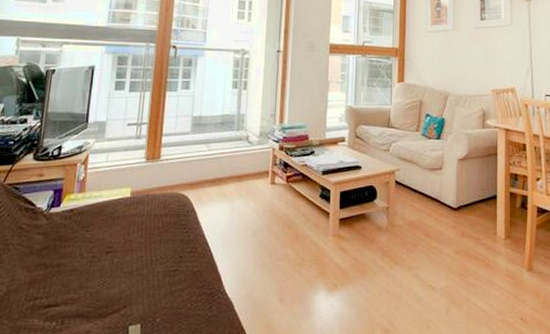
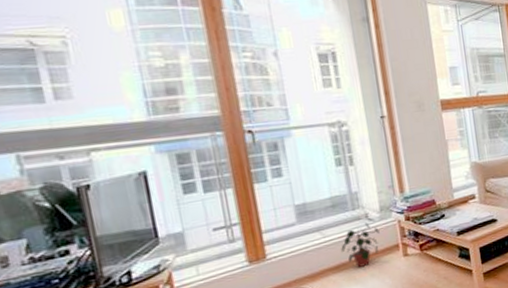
potted plant: none [220,144,255,185] -> present [341,222,380,267]

